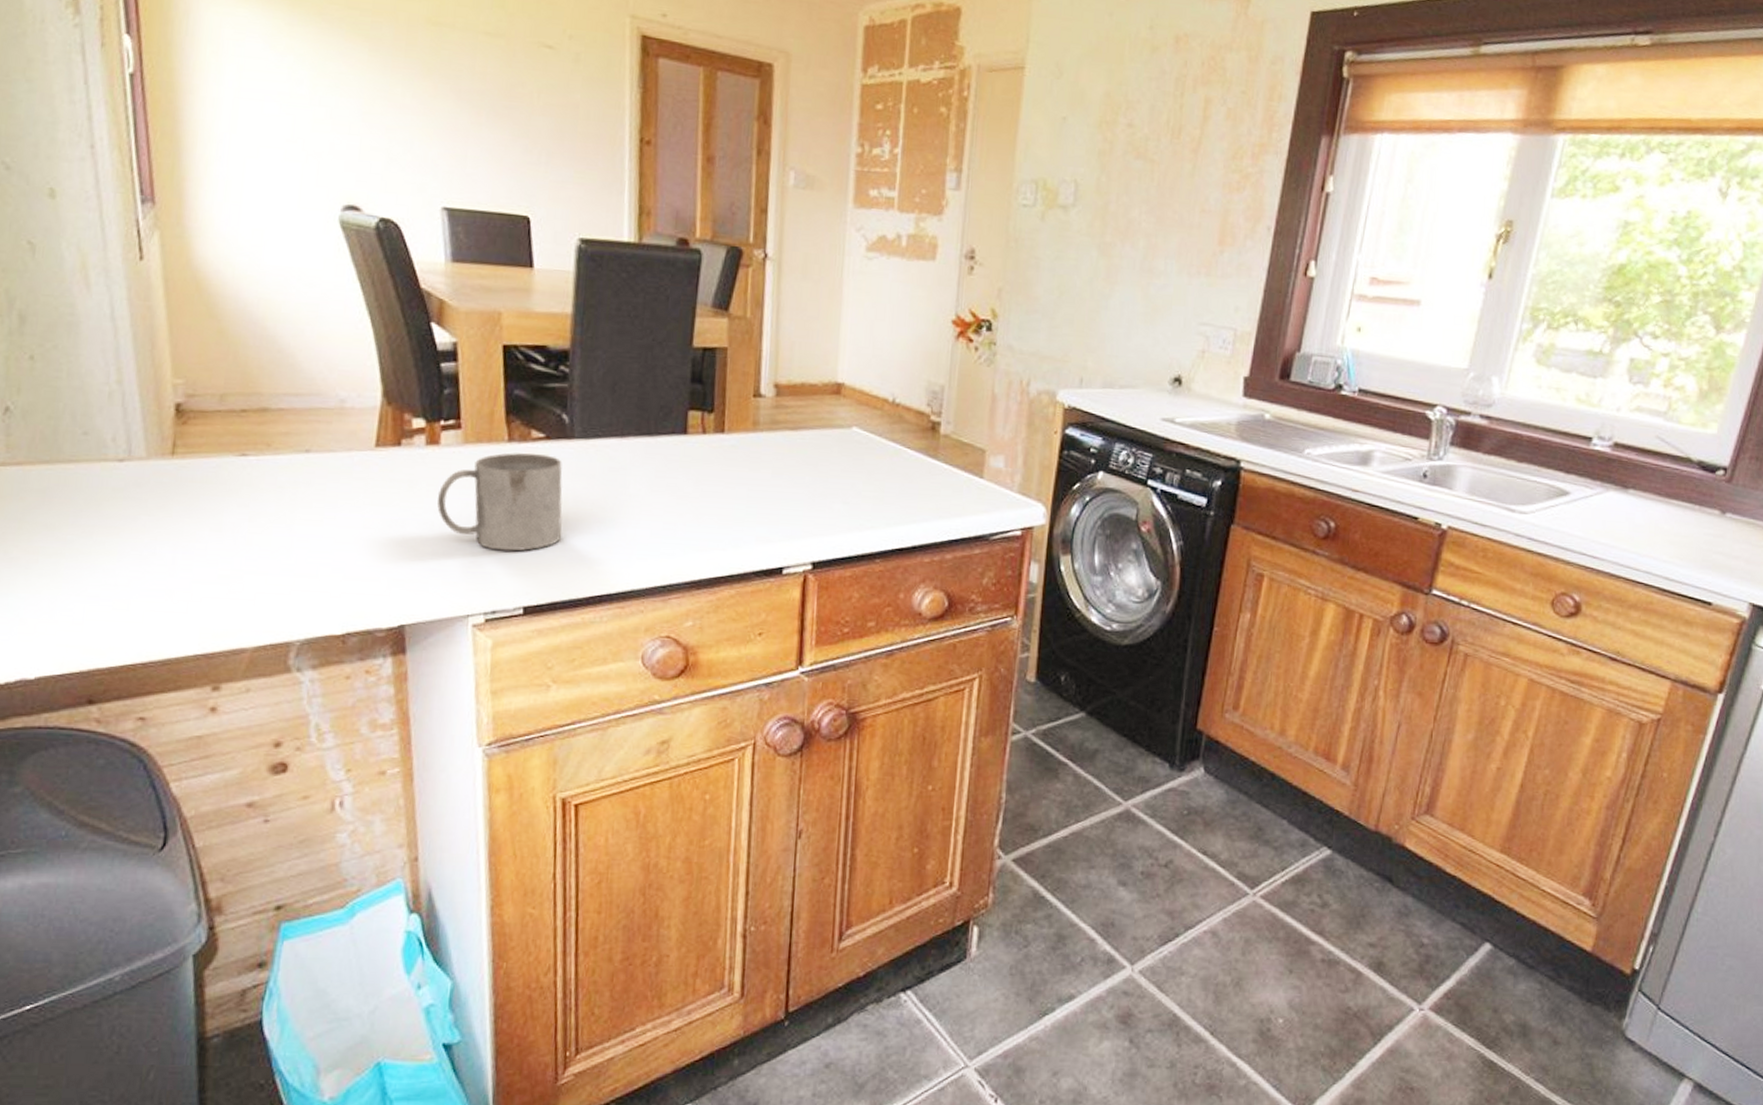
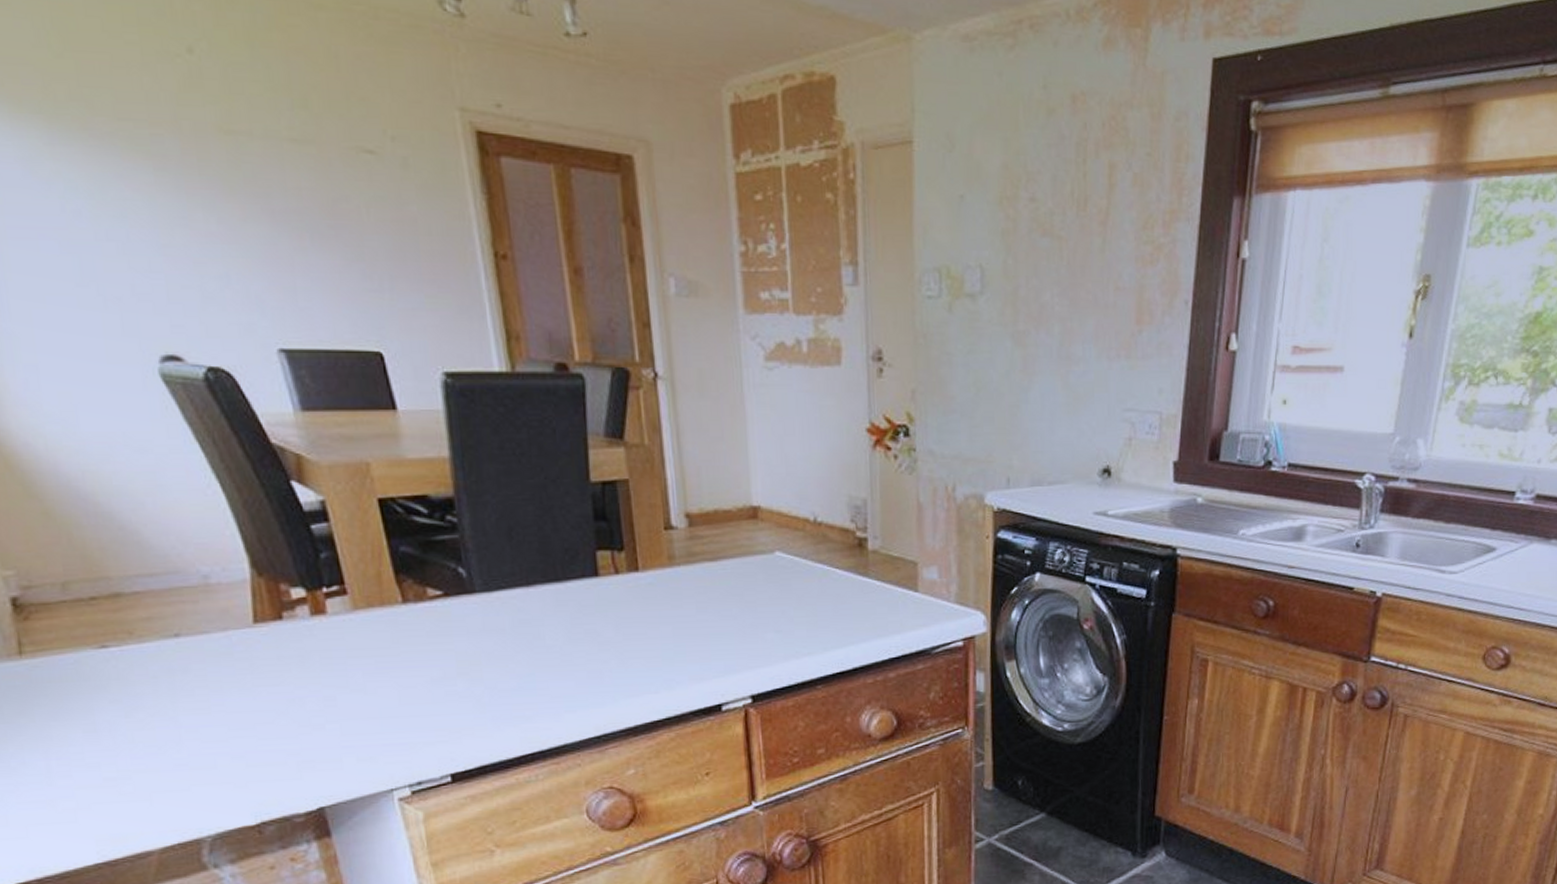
mug: present [437,453,563,552] -> none [335,613,480,719]

